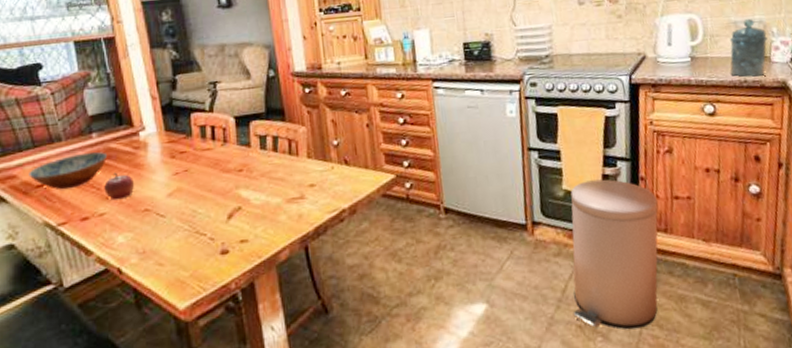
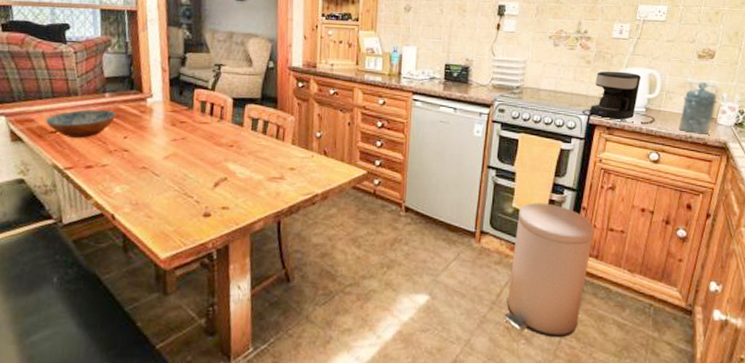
fruit: present [104,172,135,201] -> none [109,130,137,155]
coffee maker: none [621,21,704,78] -> present [582,71,655,124]

